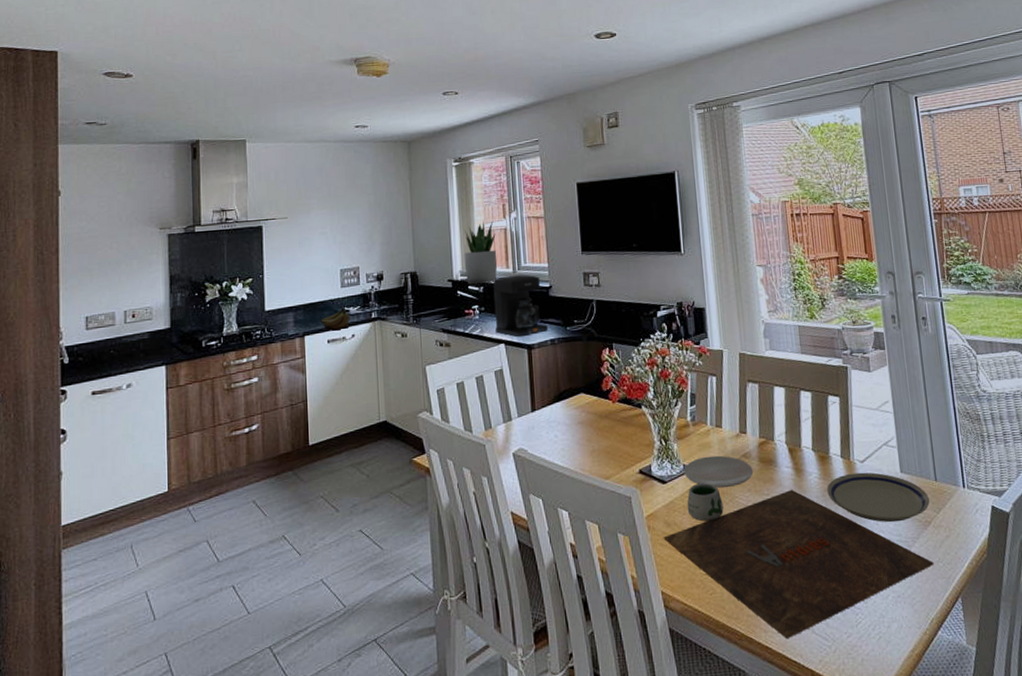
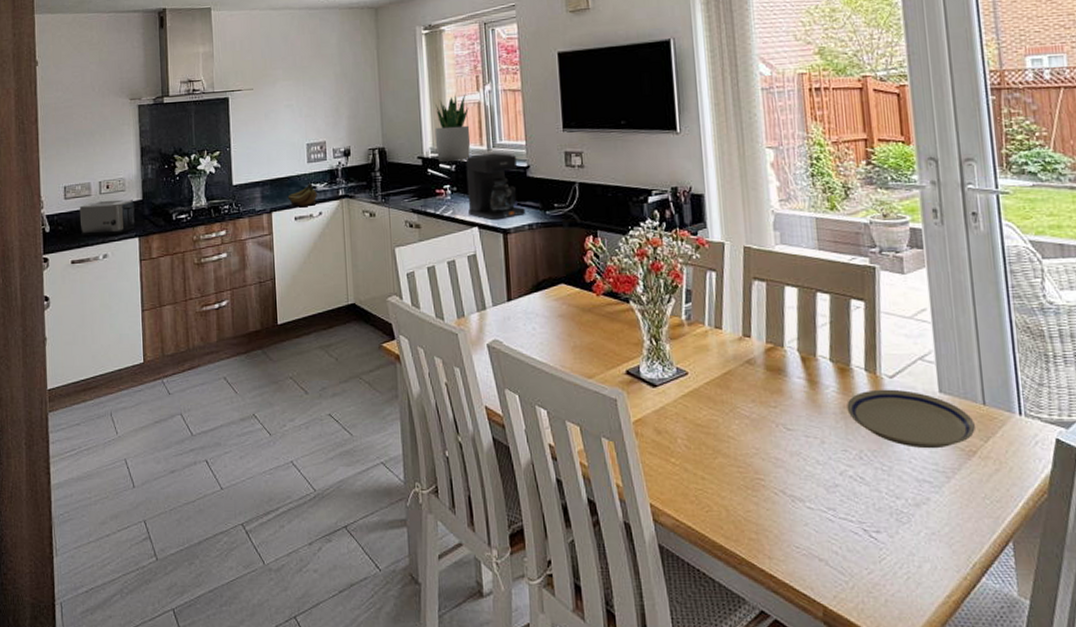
toaster: none [102,327,162,368] -> present [79,199,135,238]
placemat: present [663,490,935,640] -> none [653,404,980,569]
plate: present [684,455,754,488] -> none [677,360,759,396]
mug: present [687,481,724,522] -> none [680,387,723,432]

